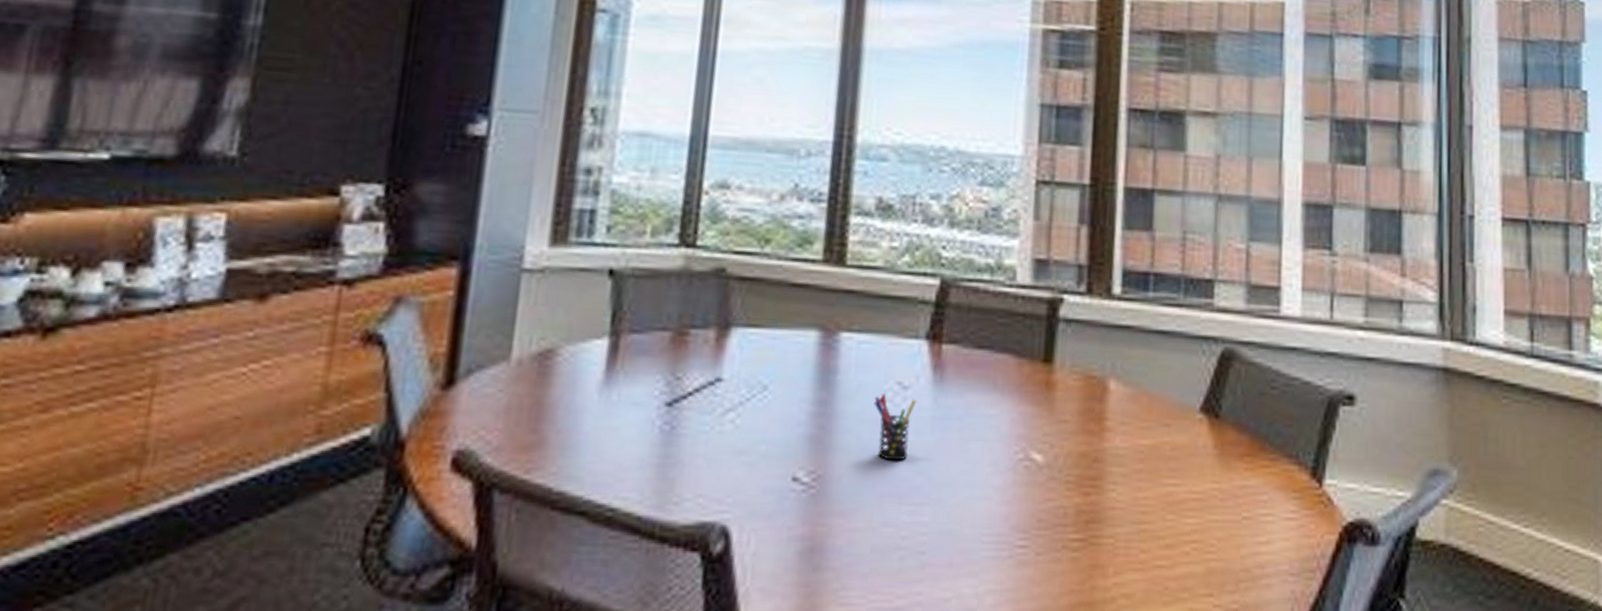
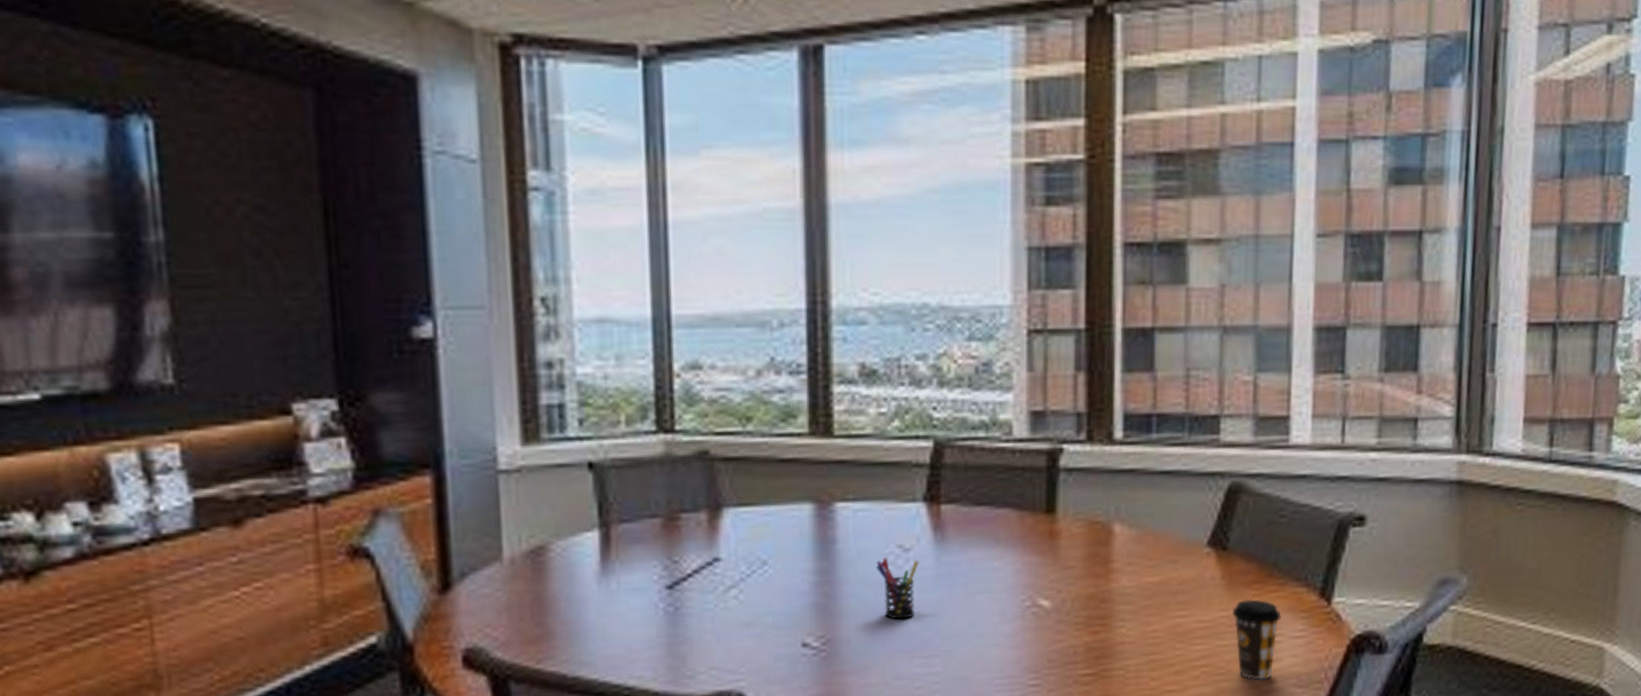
coffee cup: none [1224,473,1273,563] -> present [1232,599,1281,680]

